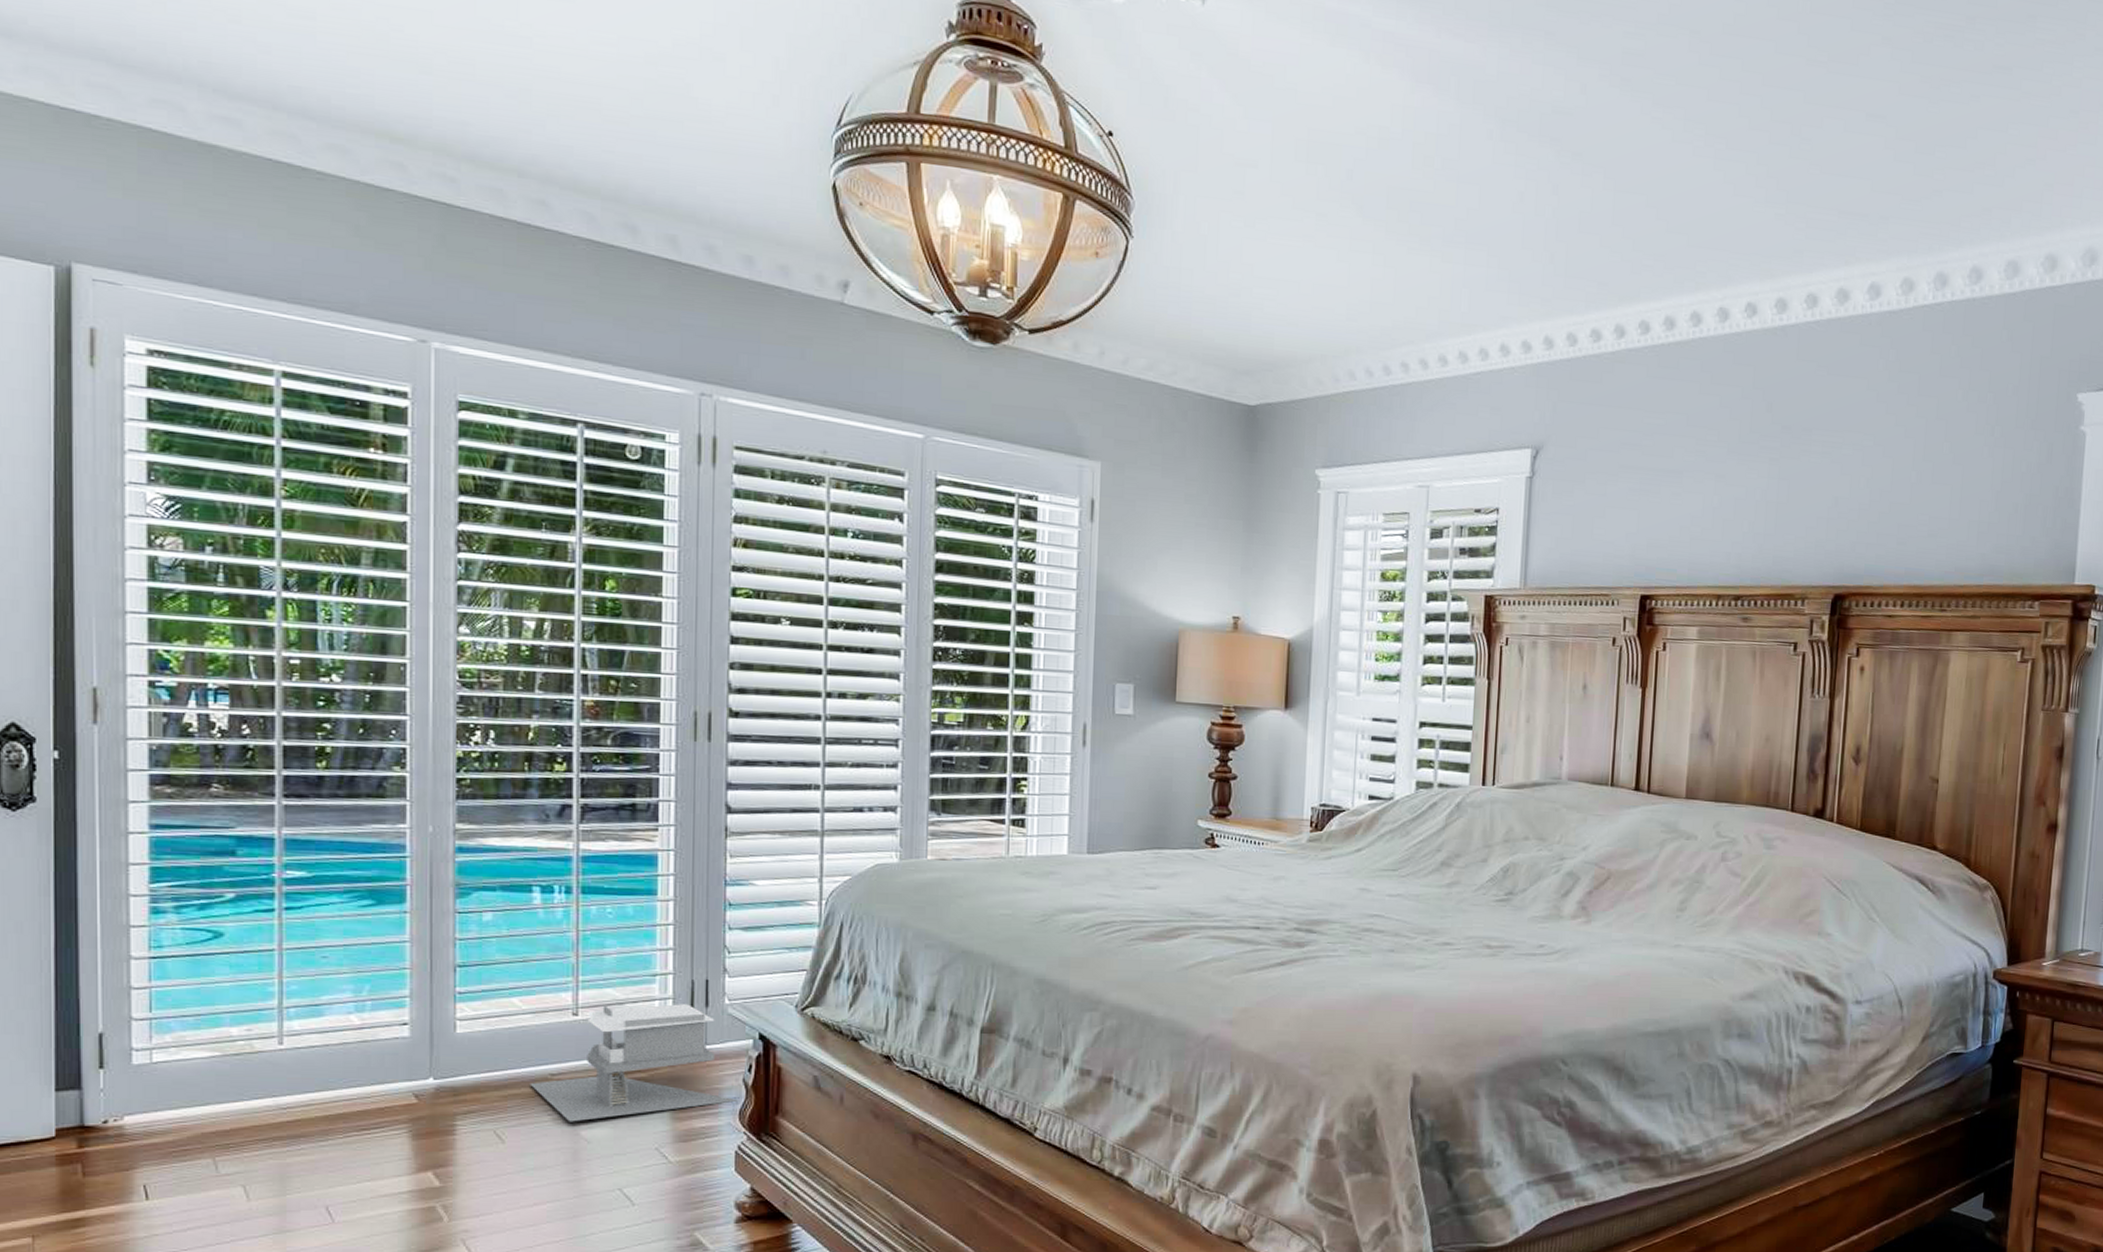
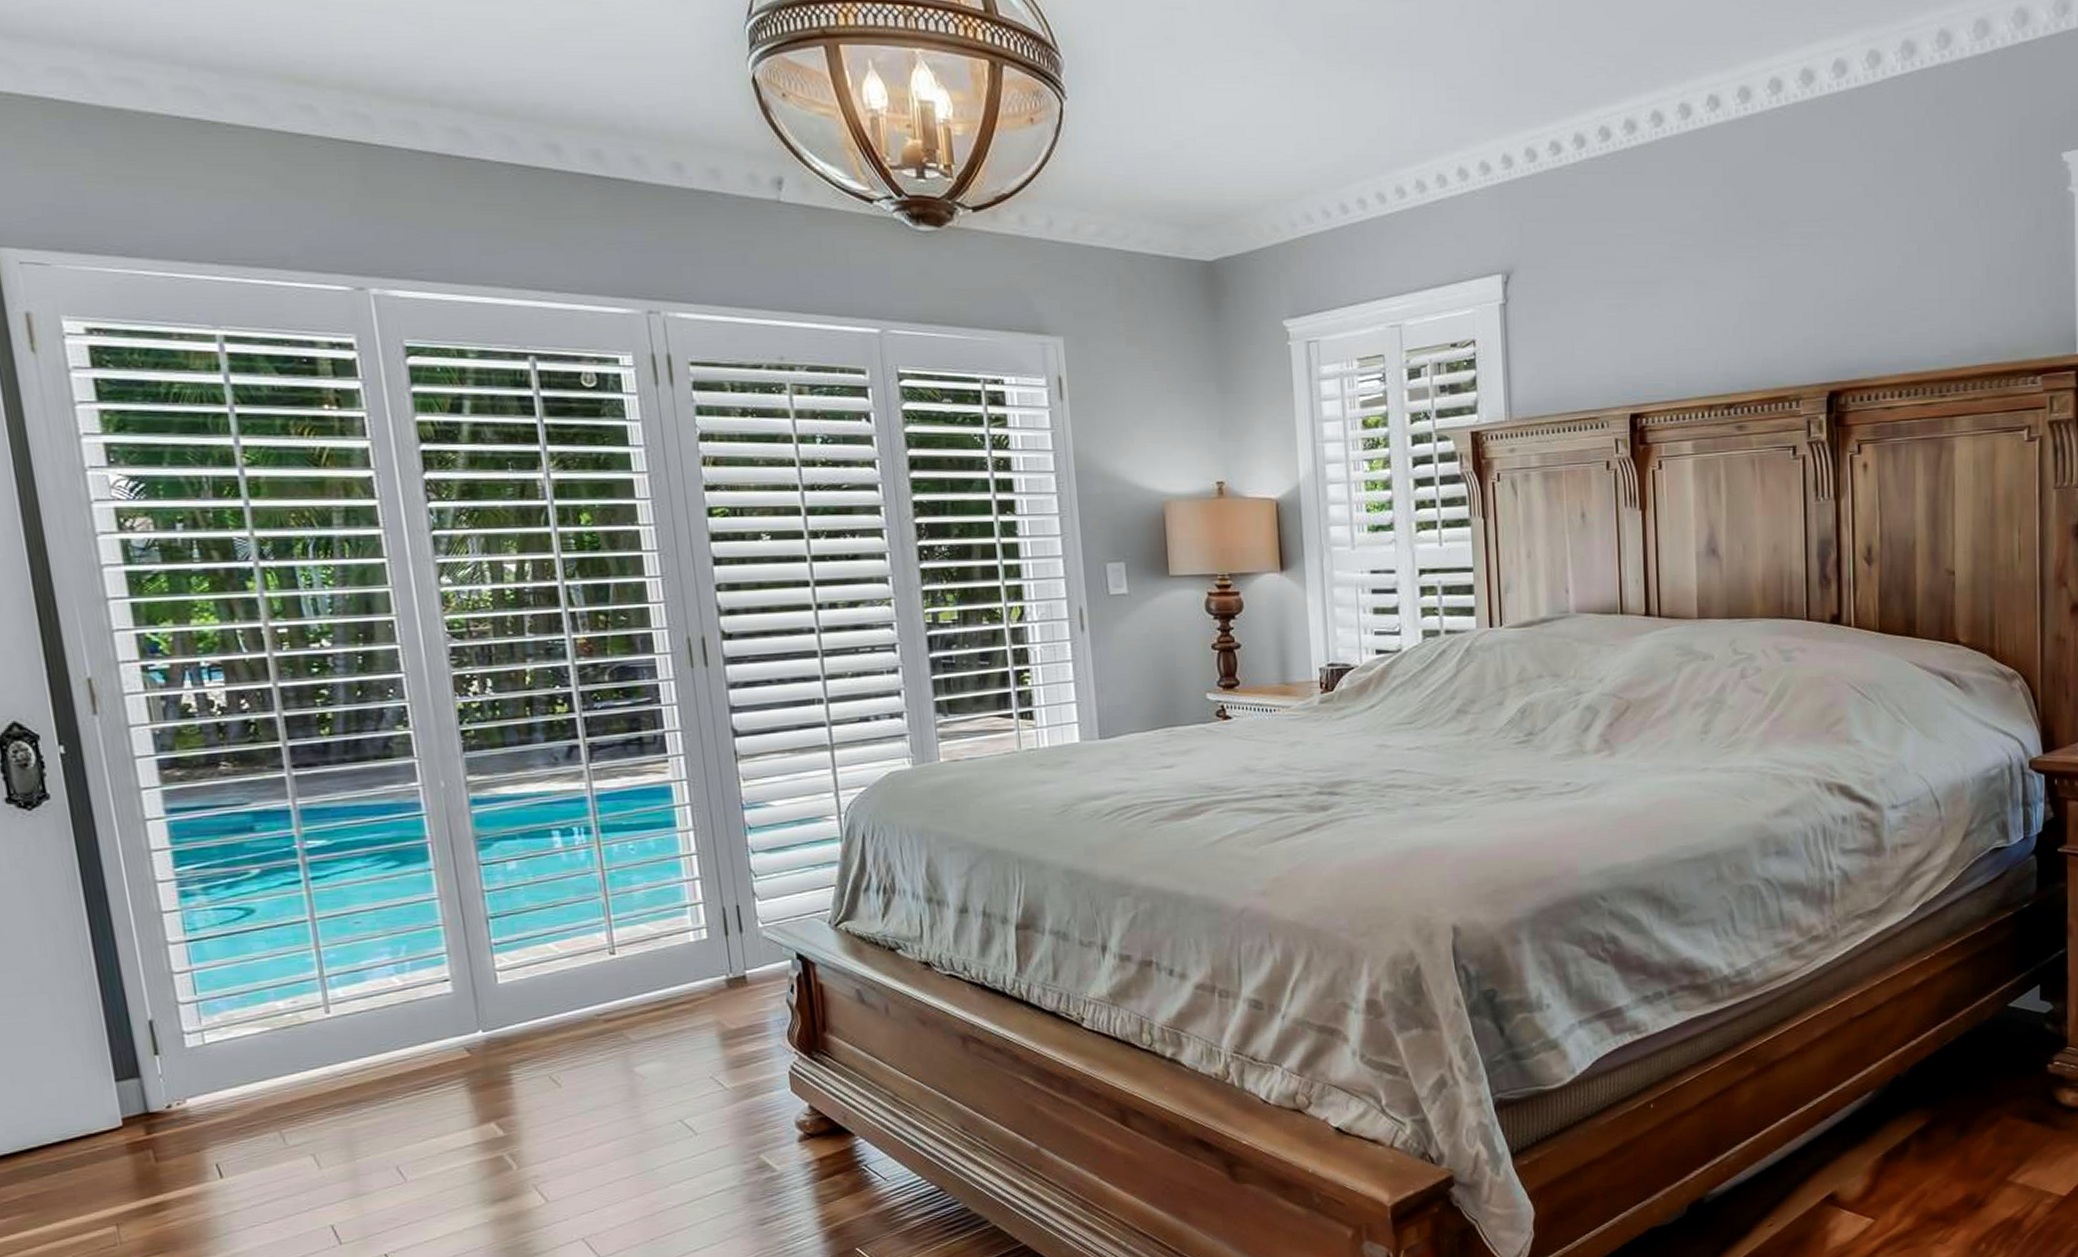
architectural model: present [530,1004,739,1122] -> none [577,932,786,1060]

